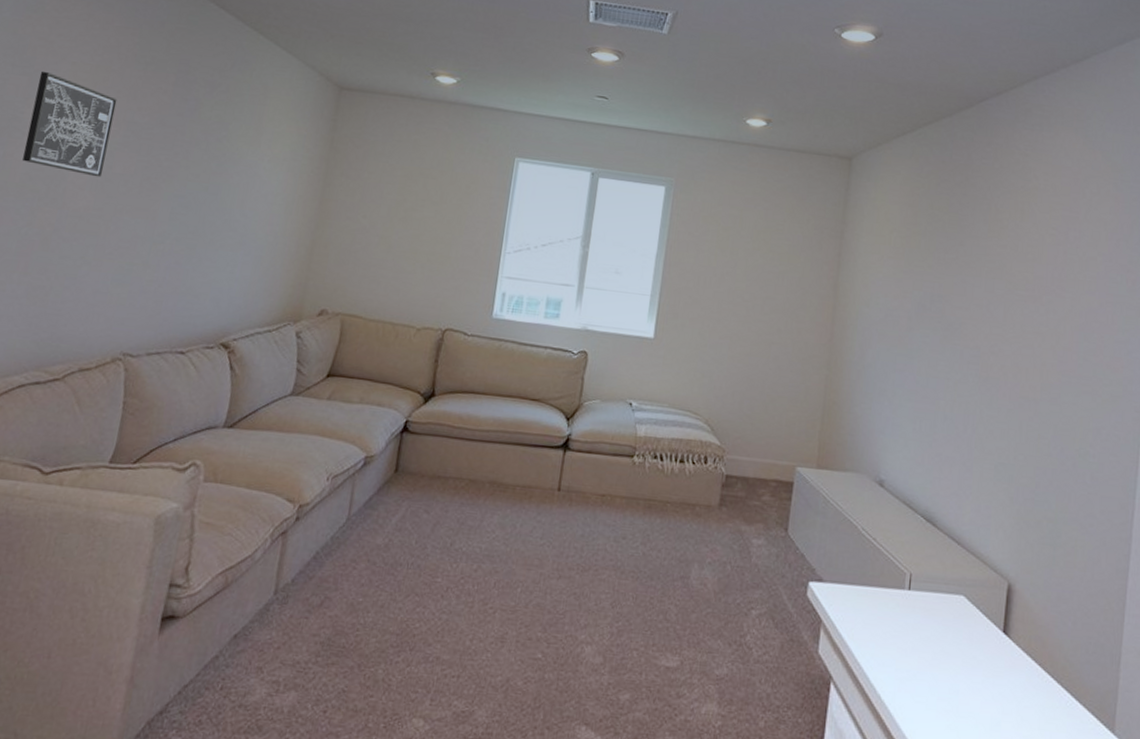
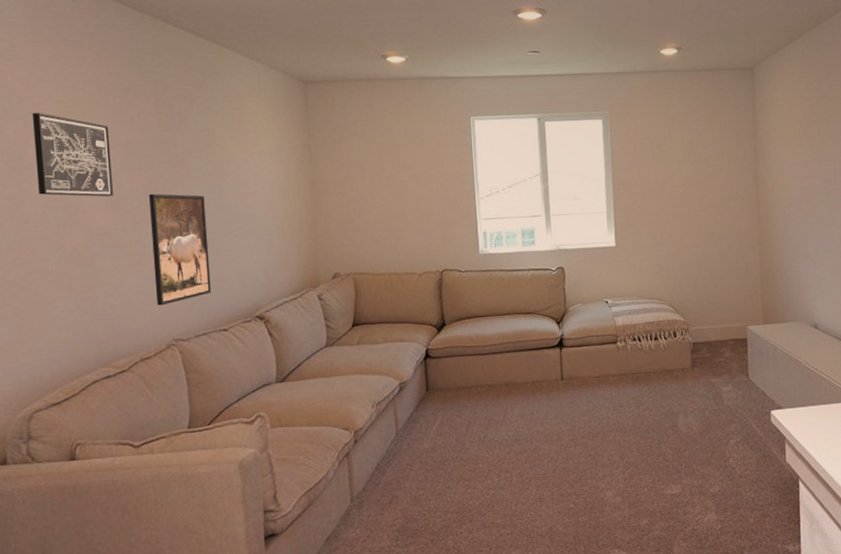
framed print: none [114,181,199,311] -> present [148,193,211,306]

